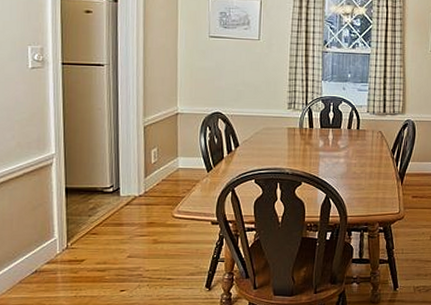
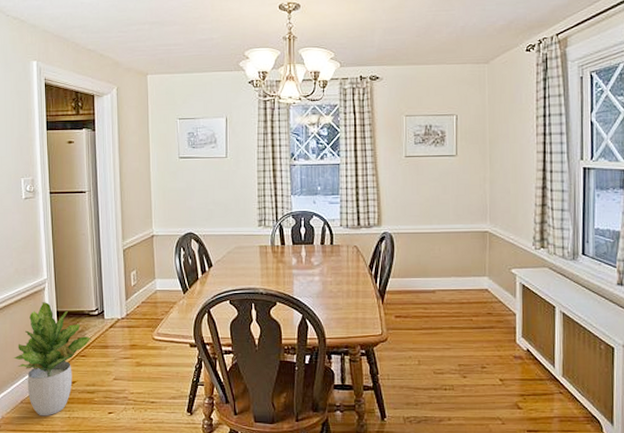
potted plant: none [12,178,104,296] -> present [13,302,91,416]

